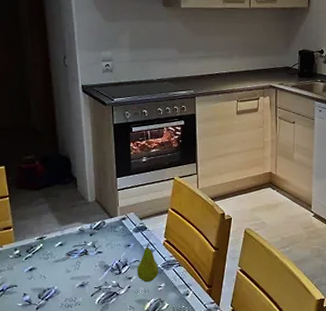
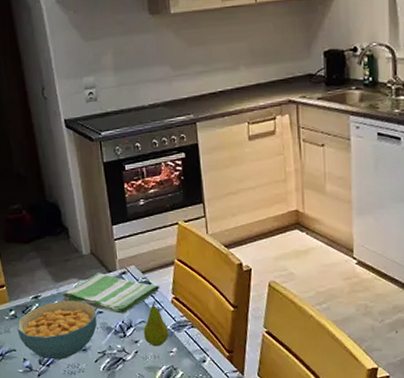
cereal bowl: none [20,241,96,294] -> present [17,300,98,359]
dish towel: none [66,218,155,254] -> present [62,273,160,314]

